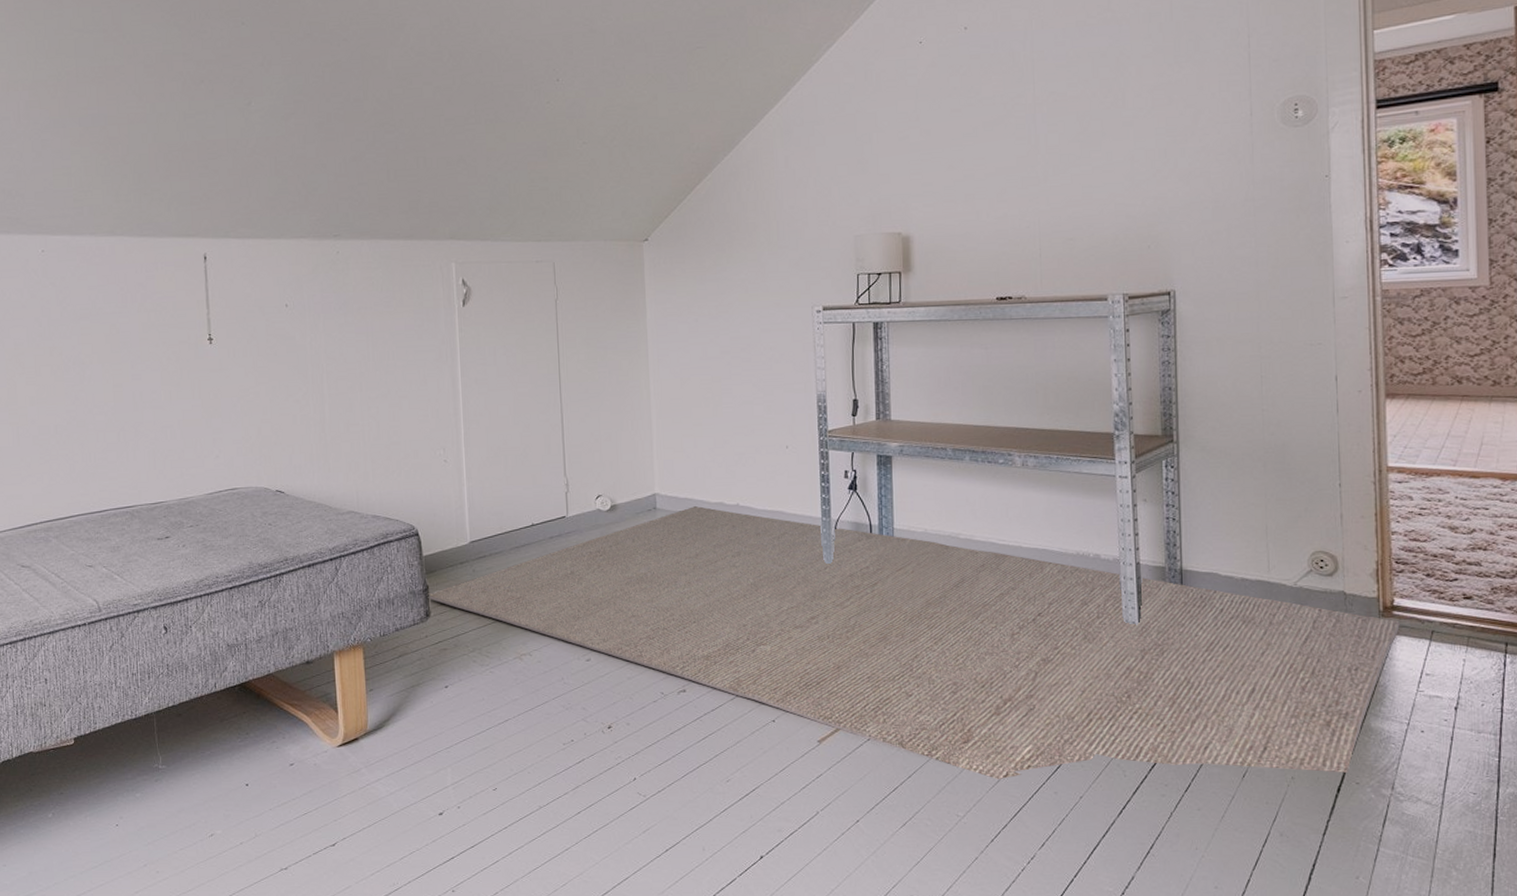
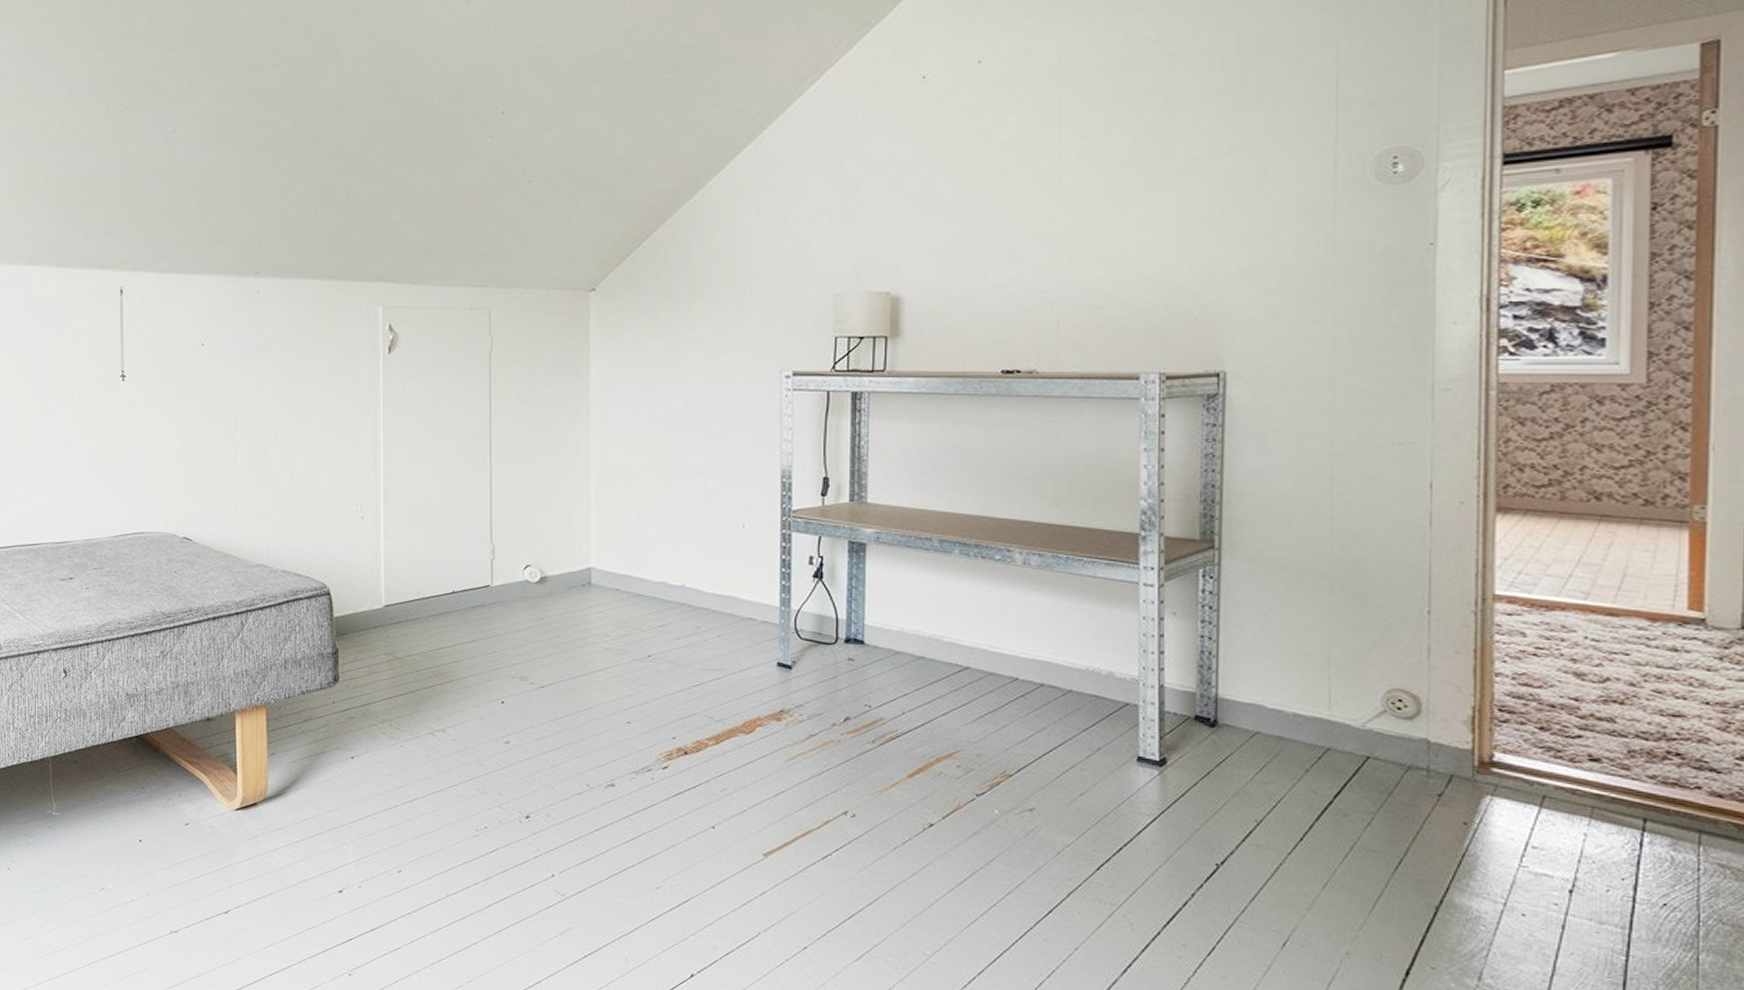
rug: present [428,506,1401,779] -> none [337,584,1502,954]

